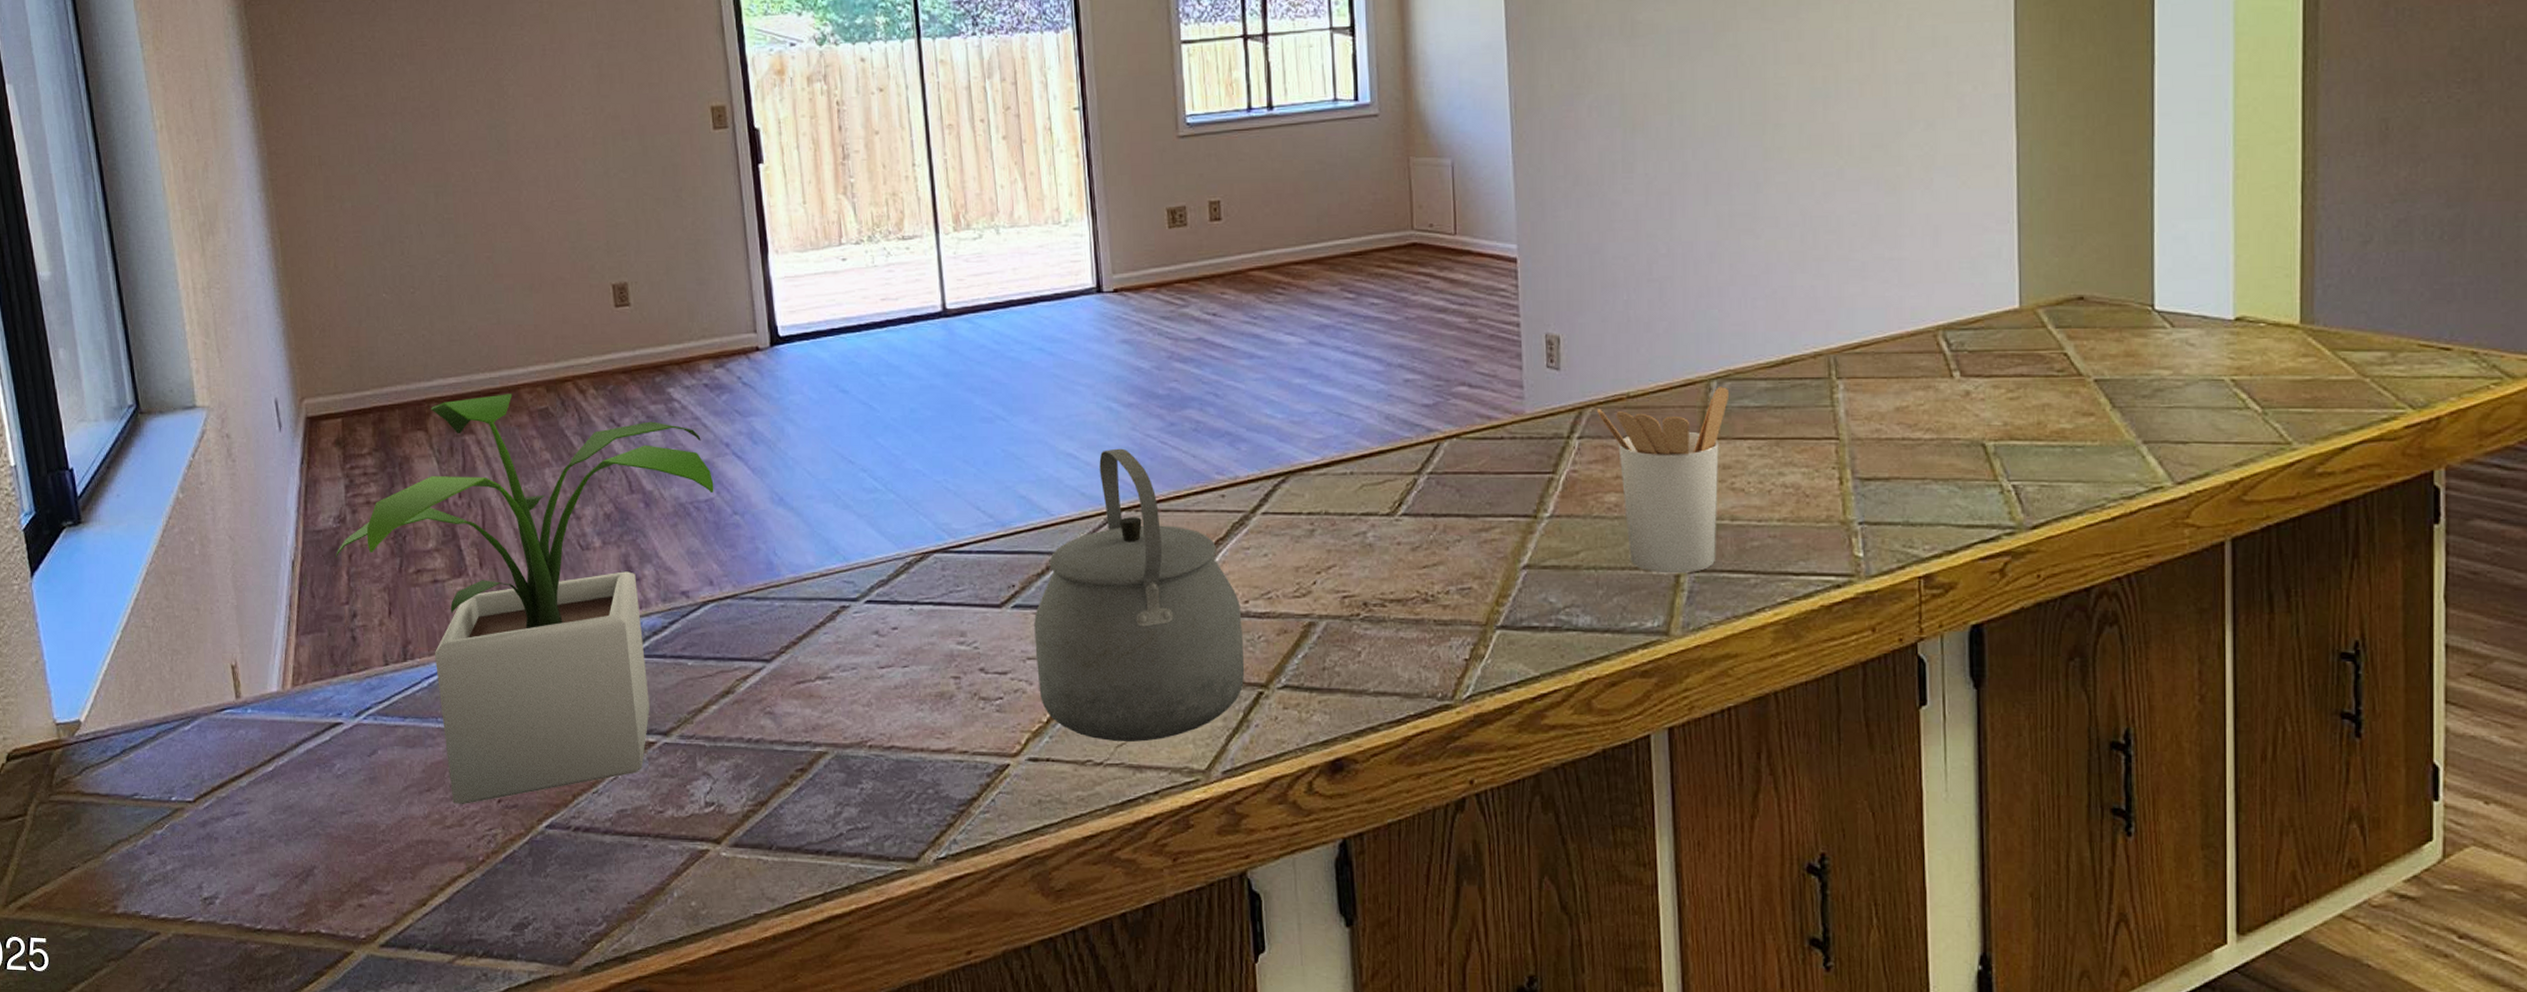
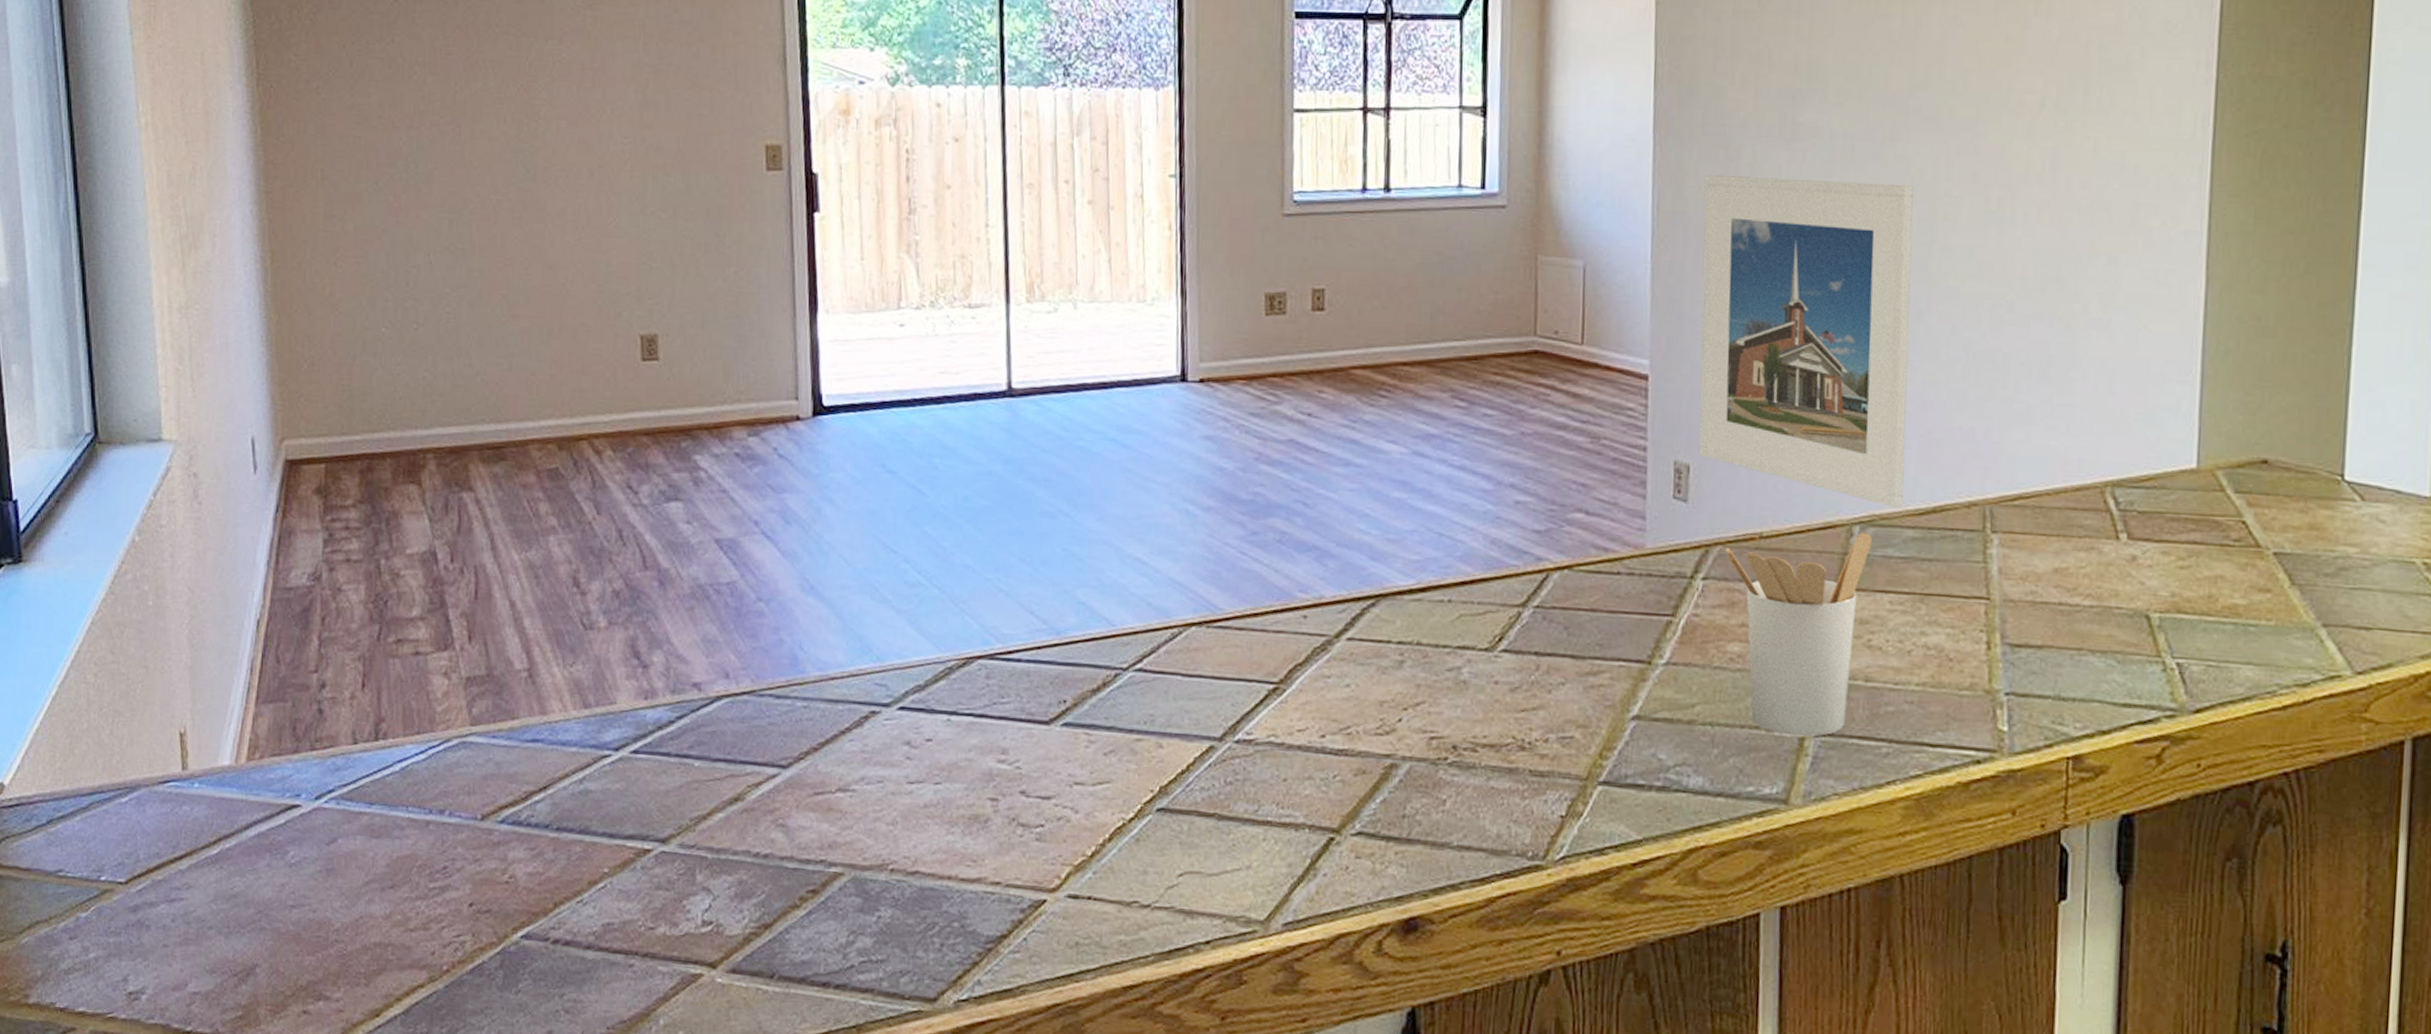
potted plant: present [335,394,714,805] -> none [306,449,738,907]
tea kettle: present [1034,448,1245,742] -> none [1084,556,1317,885]
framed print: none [1556,70,1754,362] -> present [1698,175,1913,508]

